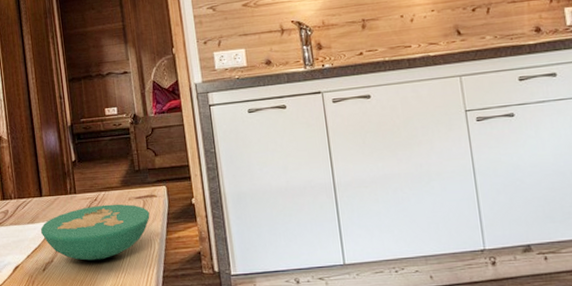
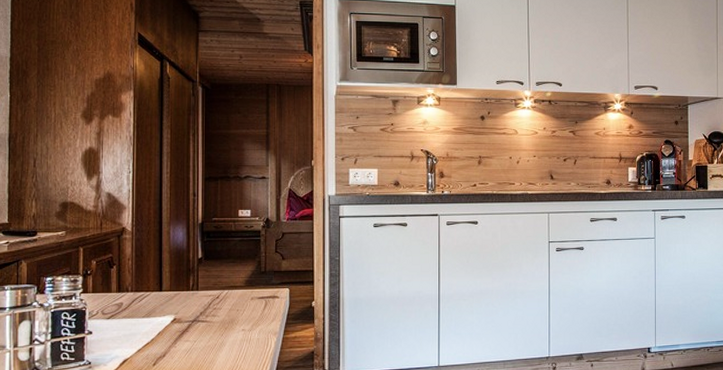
bowl: present [40,204,150,261] -> none [155,302,270,356]

